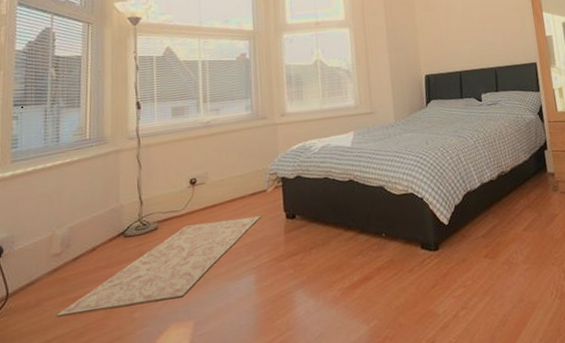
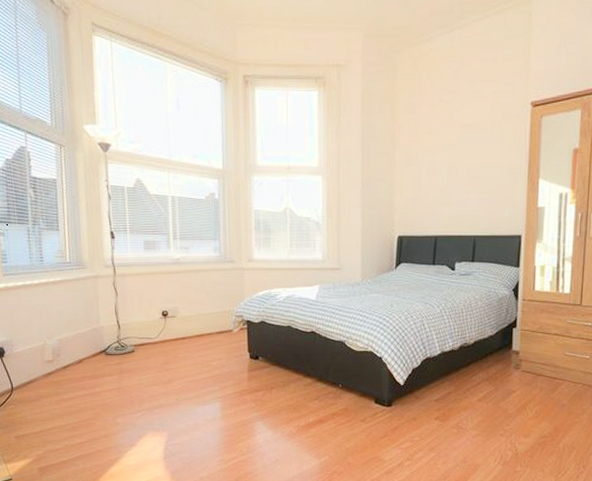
rug: present [56,215,261,317] -> none [53,352,226,411]

